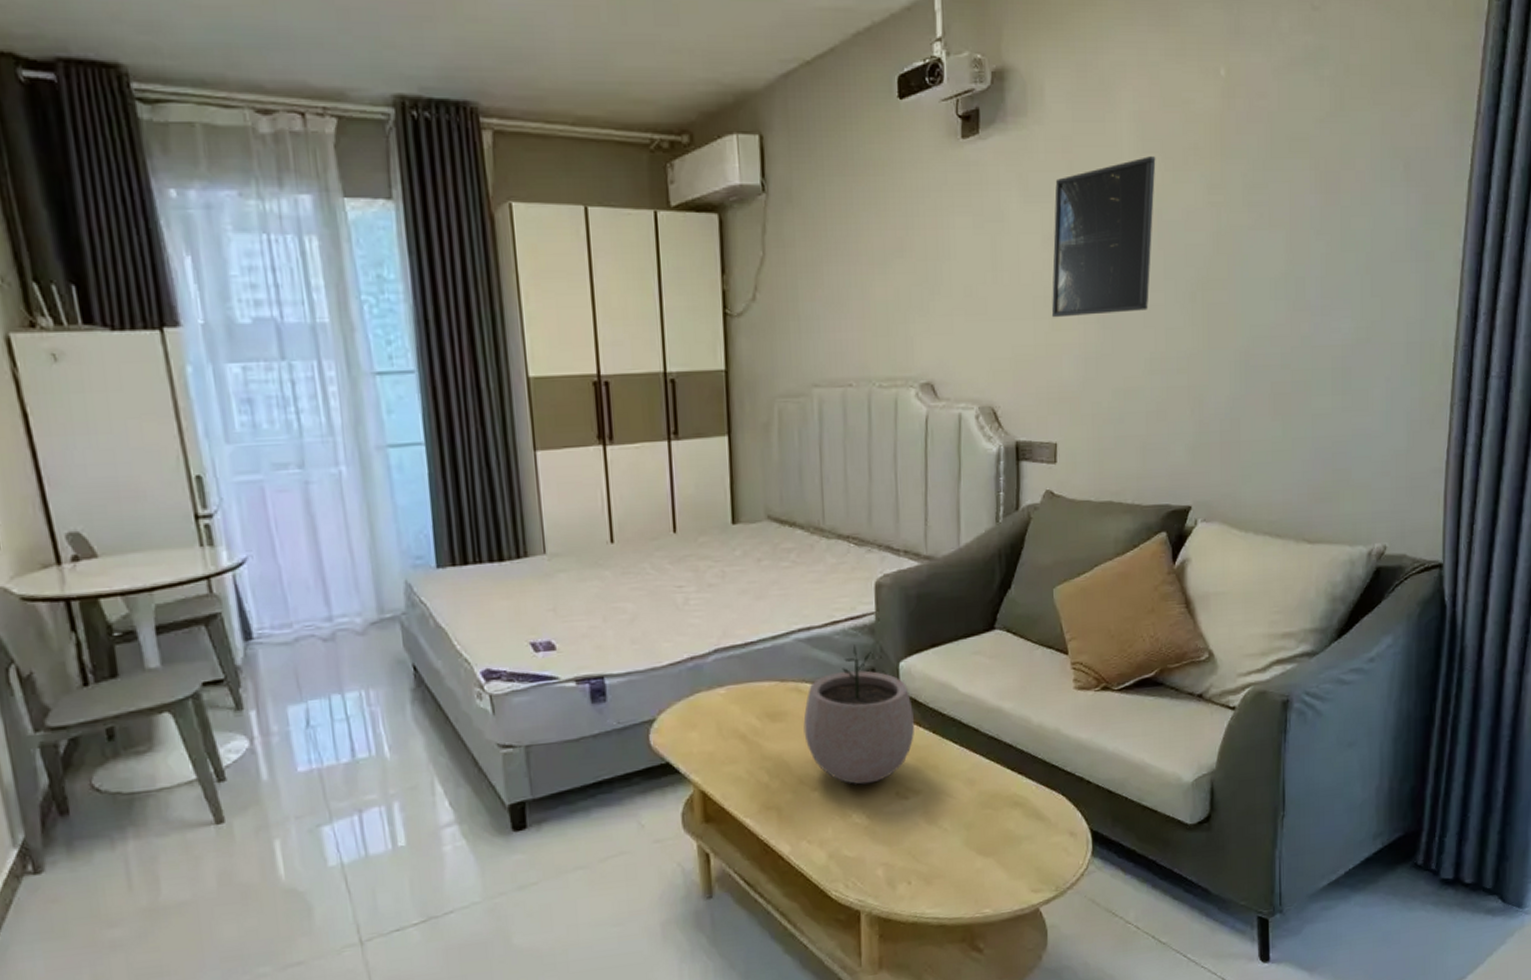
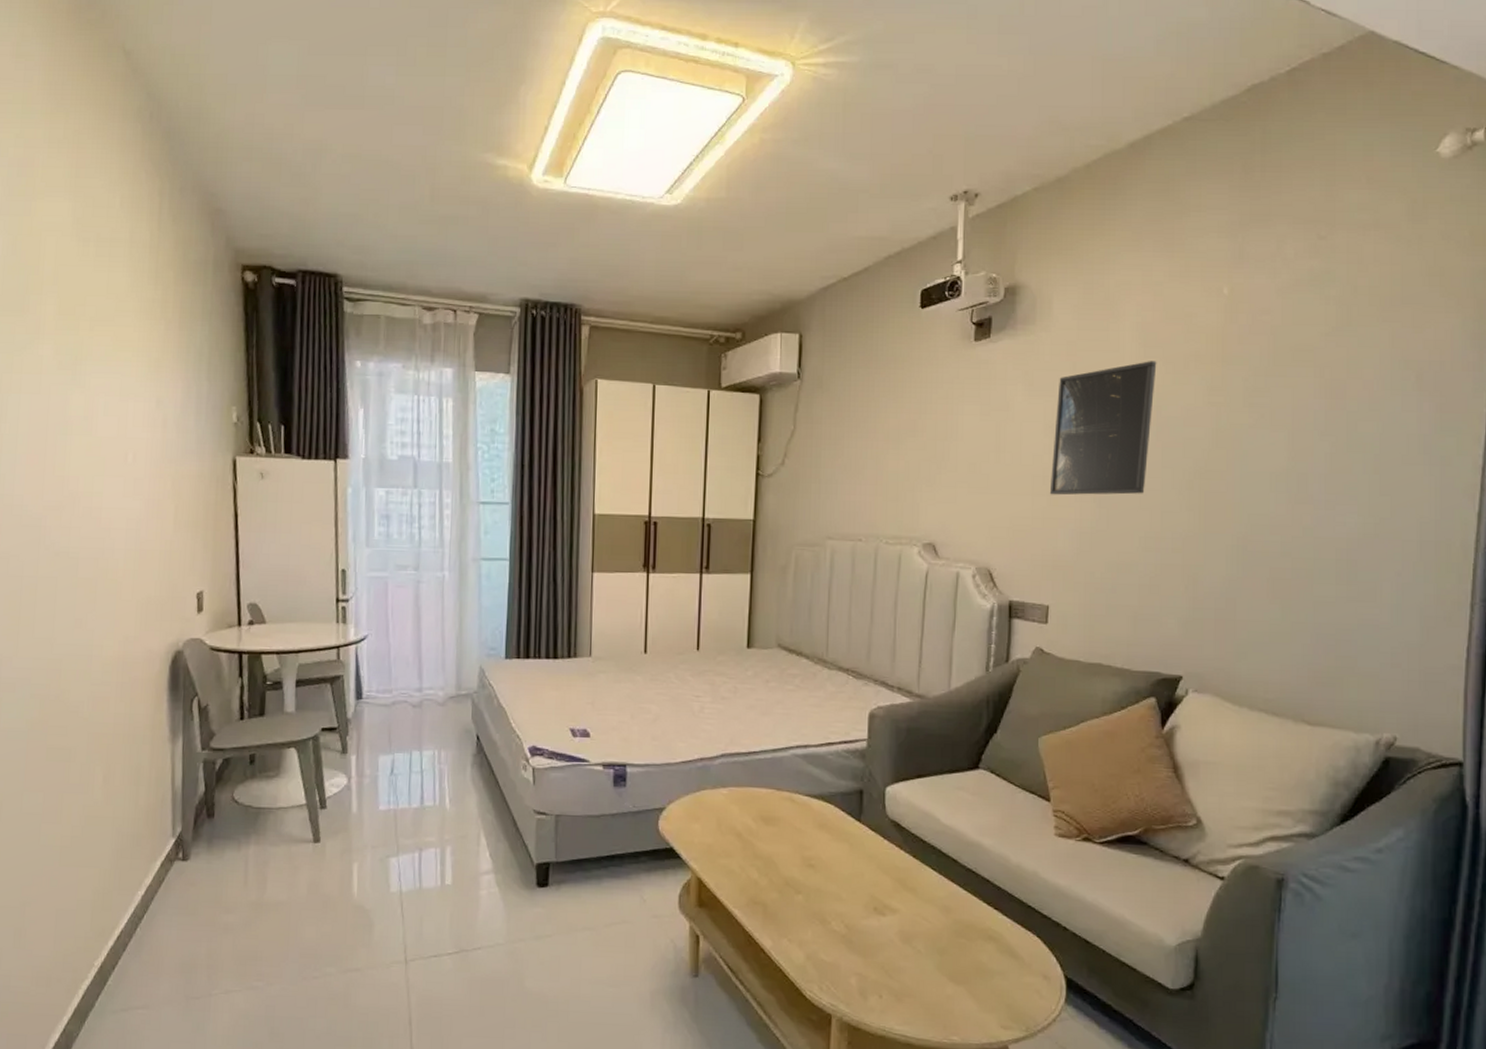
plant pot: present [803,645,915,785] -> none [793,766,897,896]

